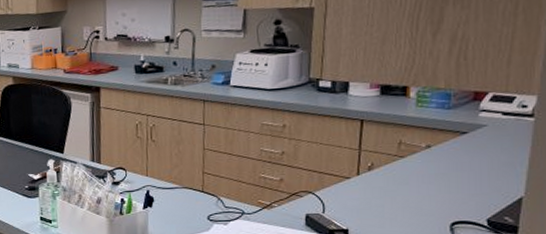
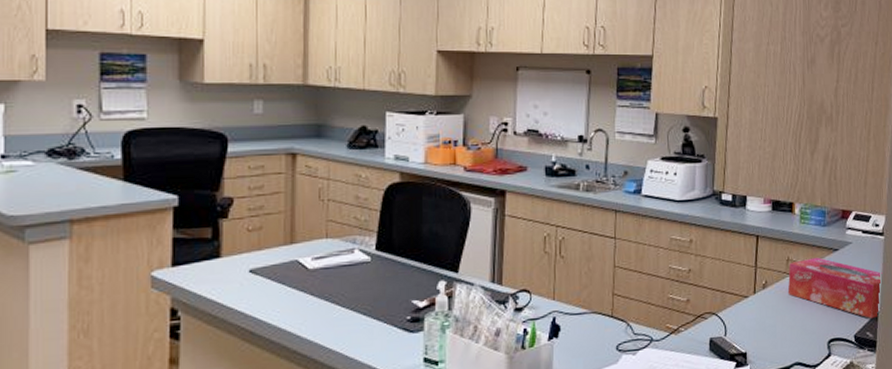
tissue box: none [399,140,530,203] -> present [787,257,882,318]

